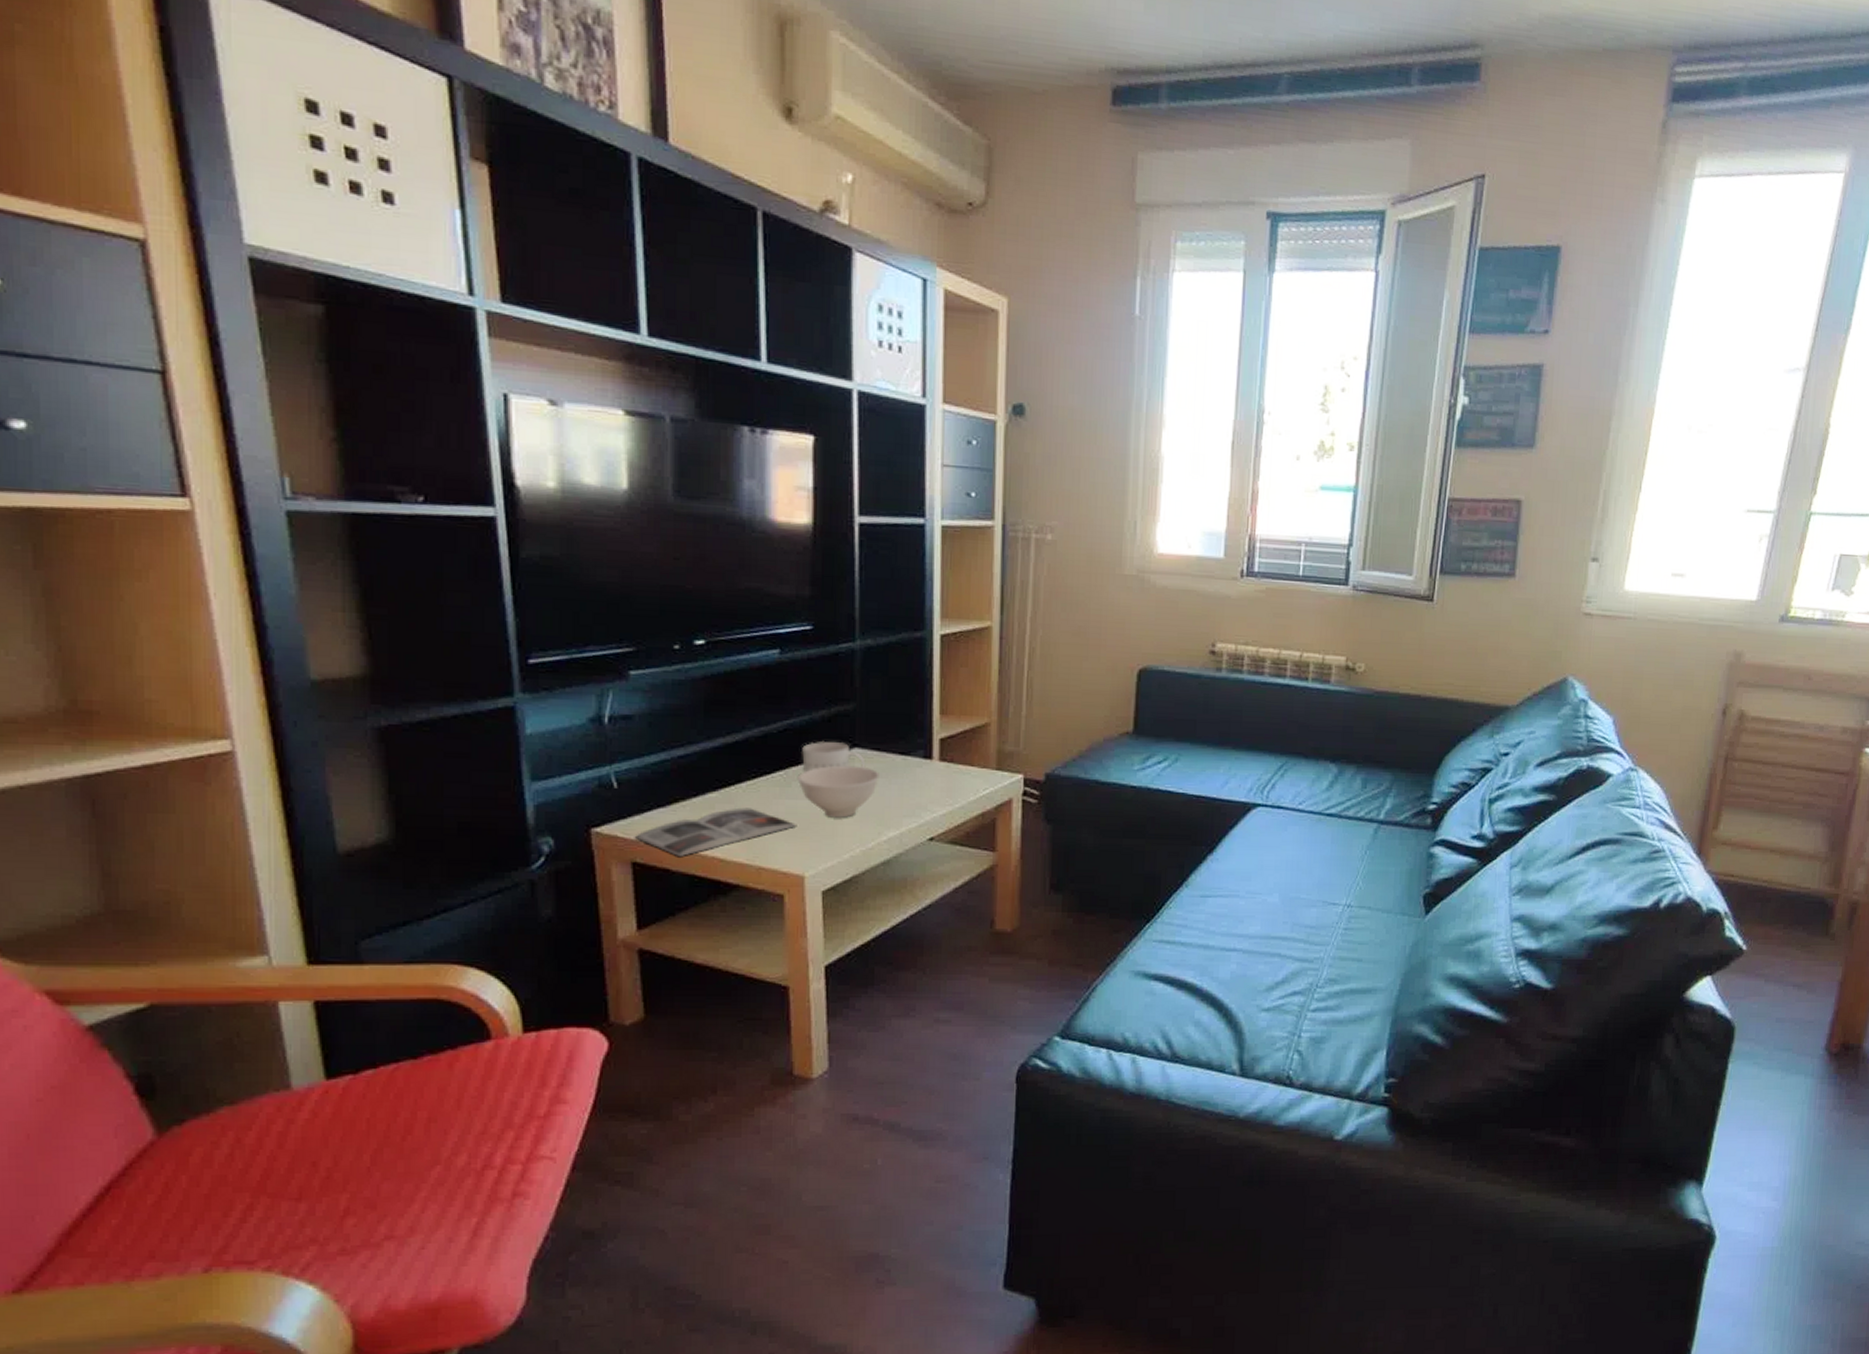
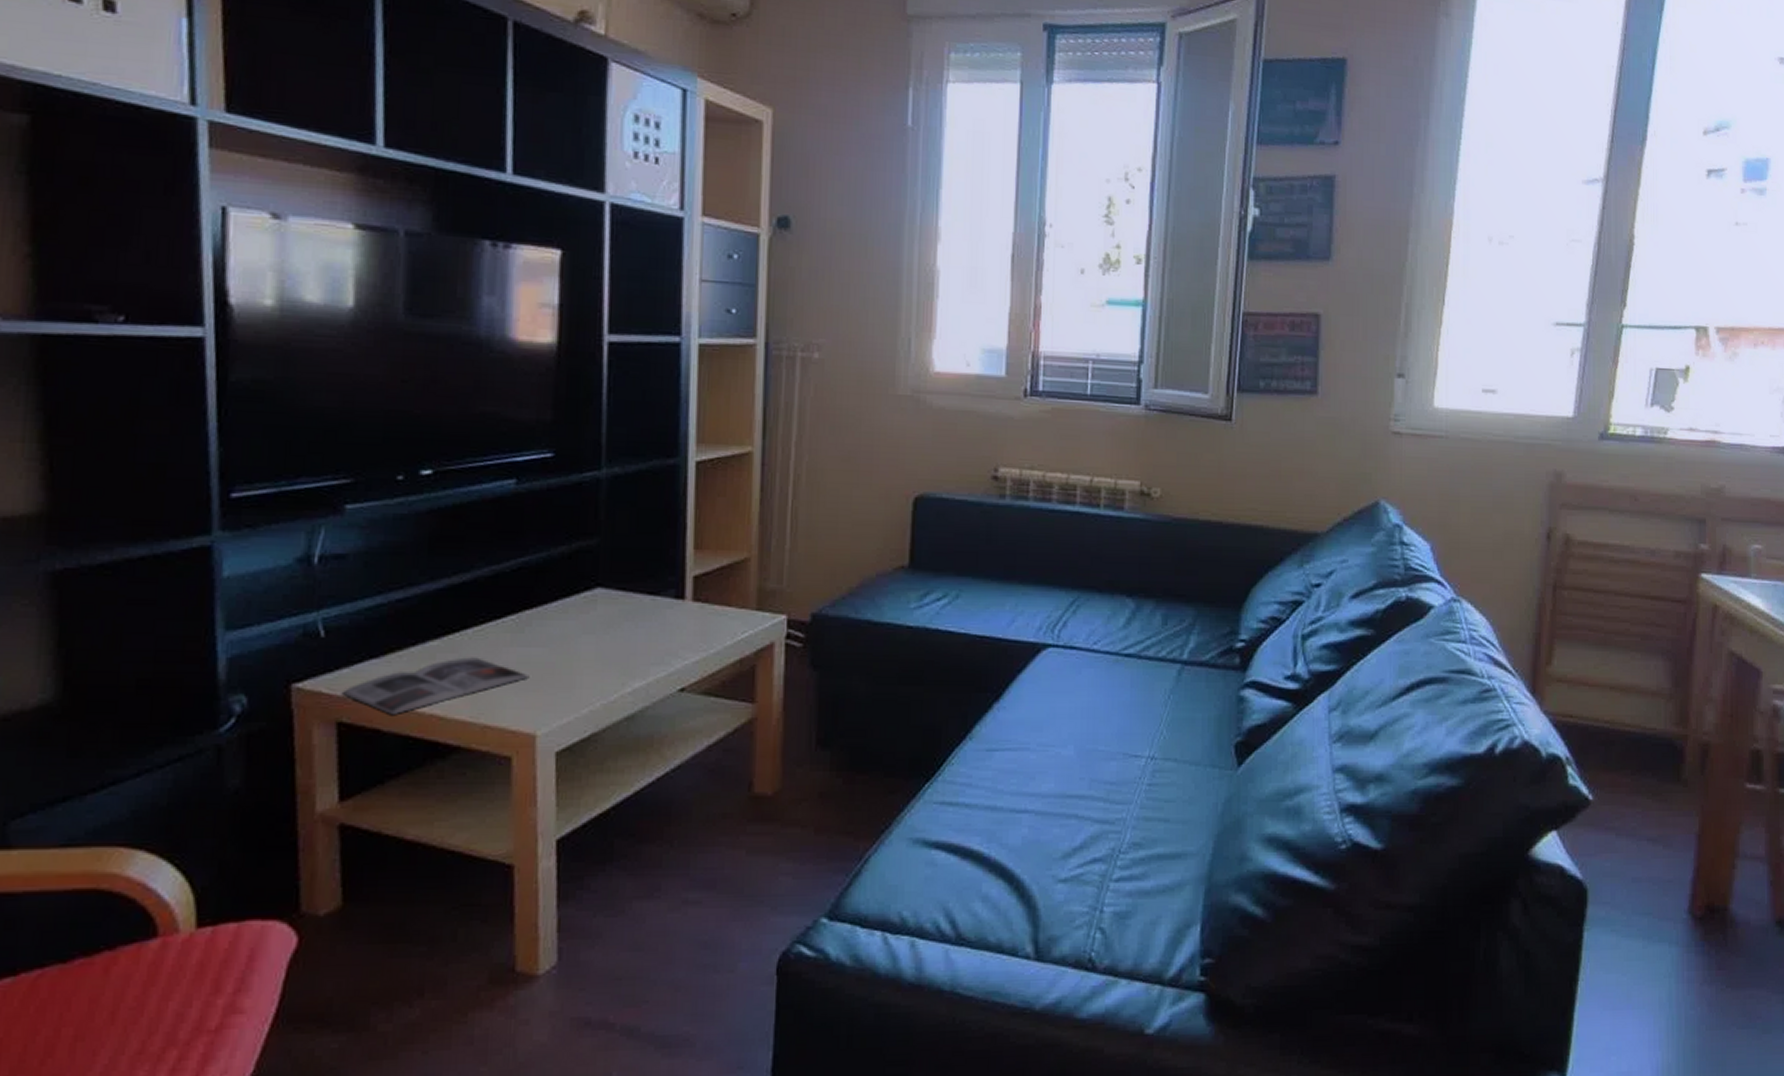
bowl: present [797,765,879,818] -> none [531,607,625,667]
mug: present [802,740,866,773] -> none [536,580,610,617]

